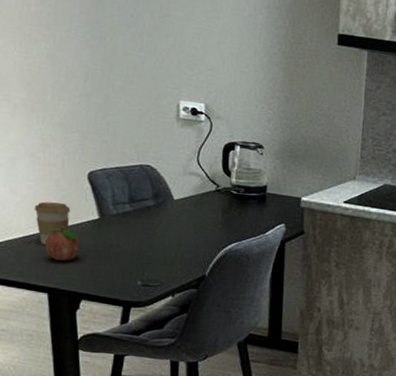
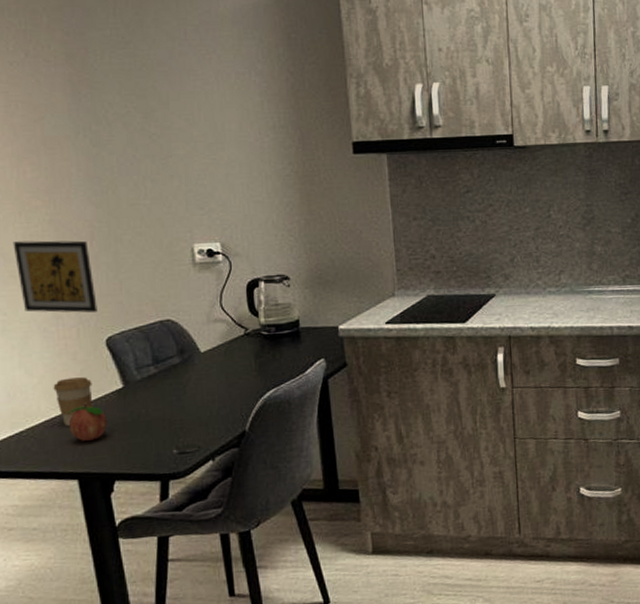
wall art: none [10,68,84,148] -> present [12,240,98,313]

